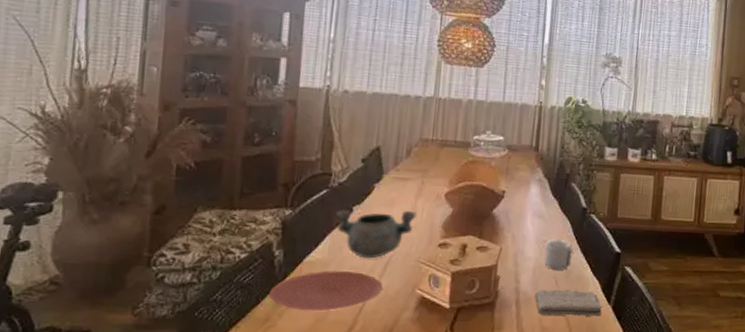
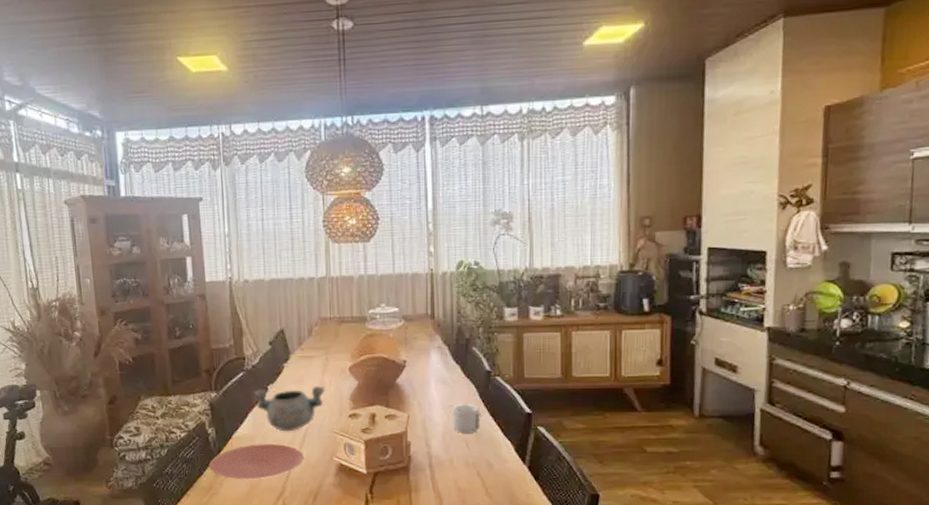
washcloth: present [534,289,603,317] -> none [447,452,518,477]

